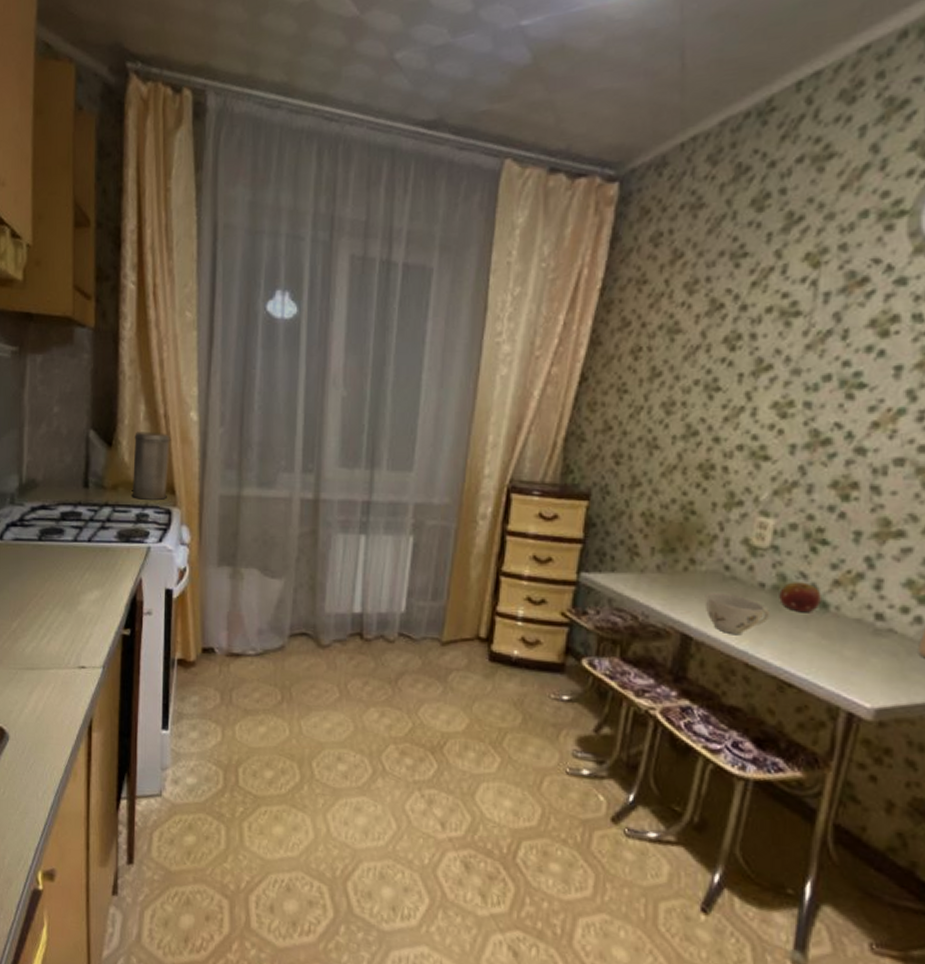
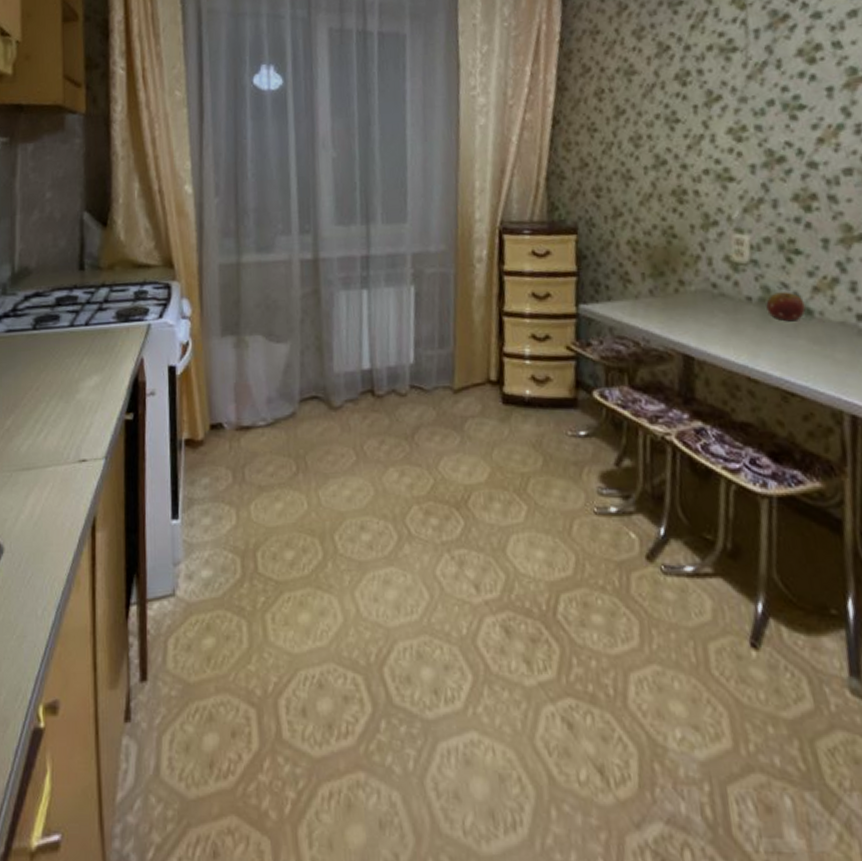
canister: present [132,431,170,501] -> none [129,208,166,278]
teacup: present [704,591,770,635] -> none [698,309,762,351]

